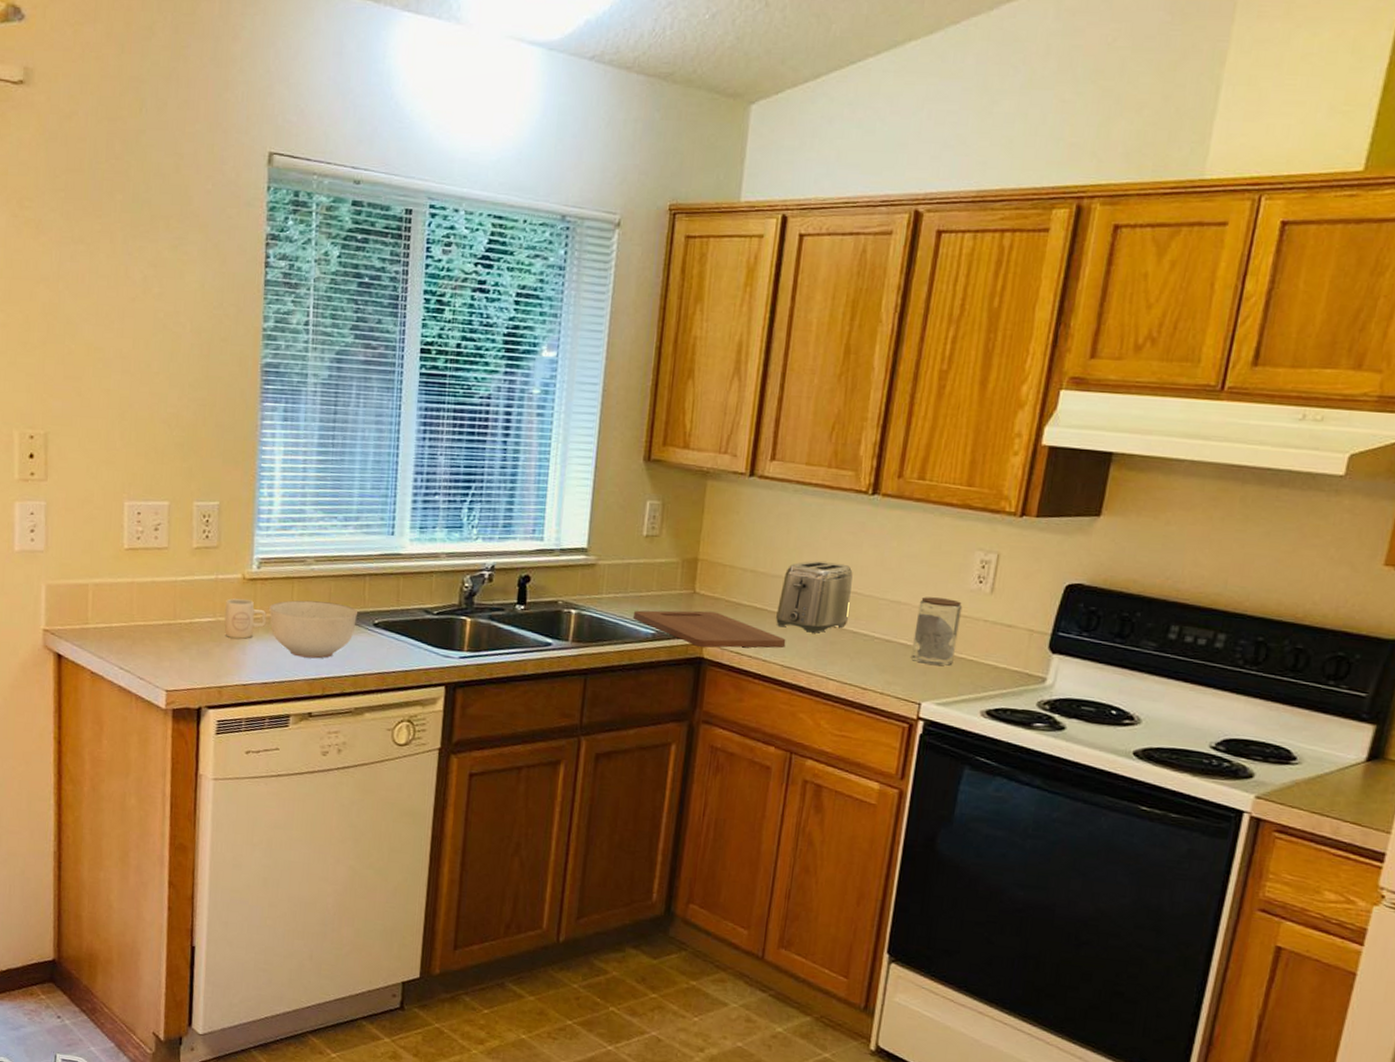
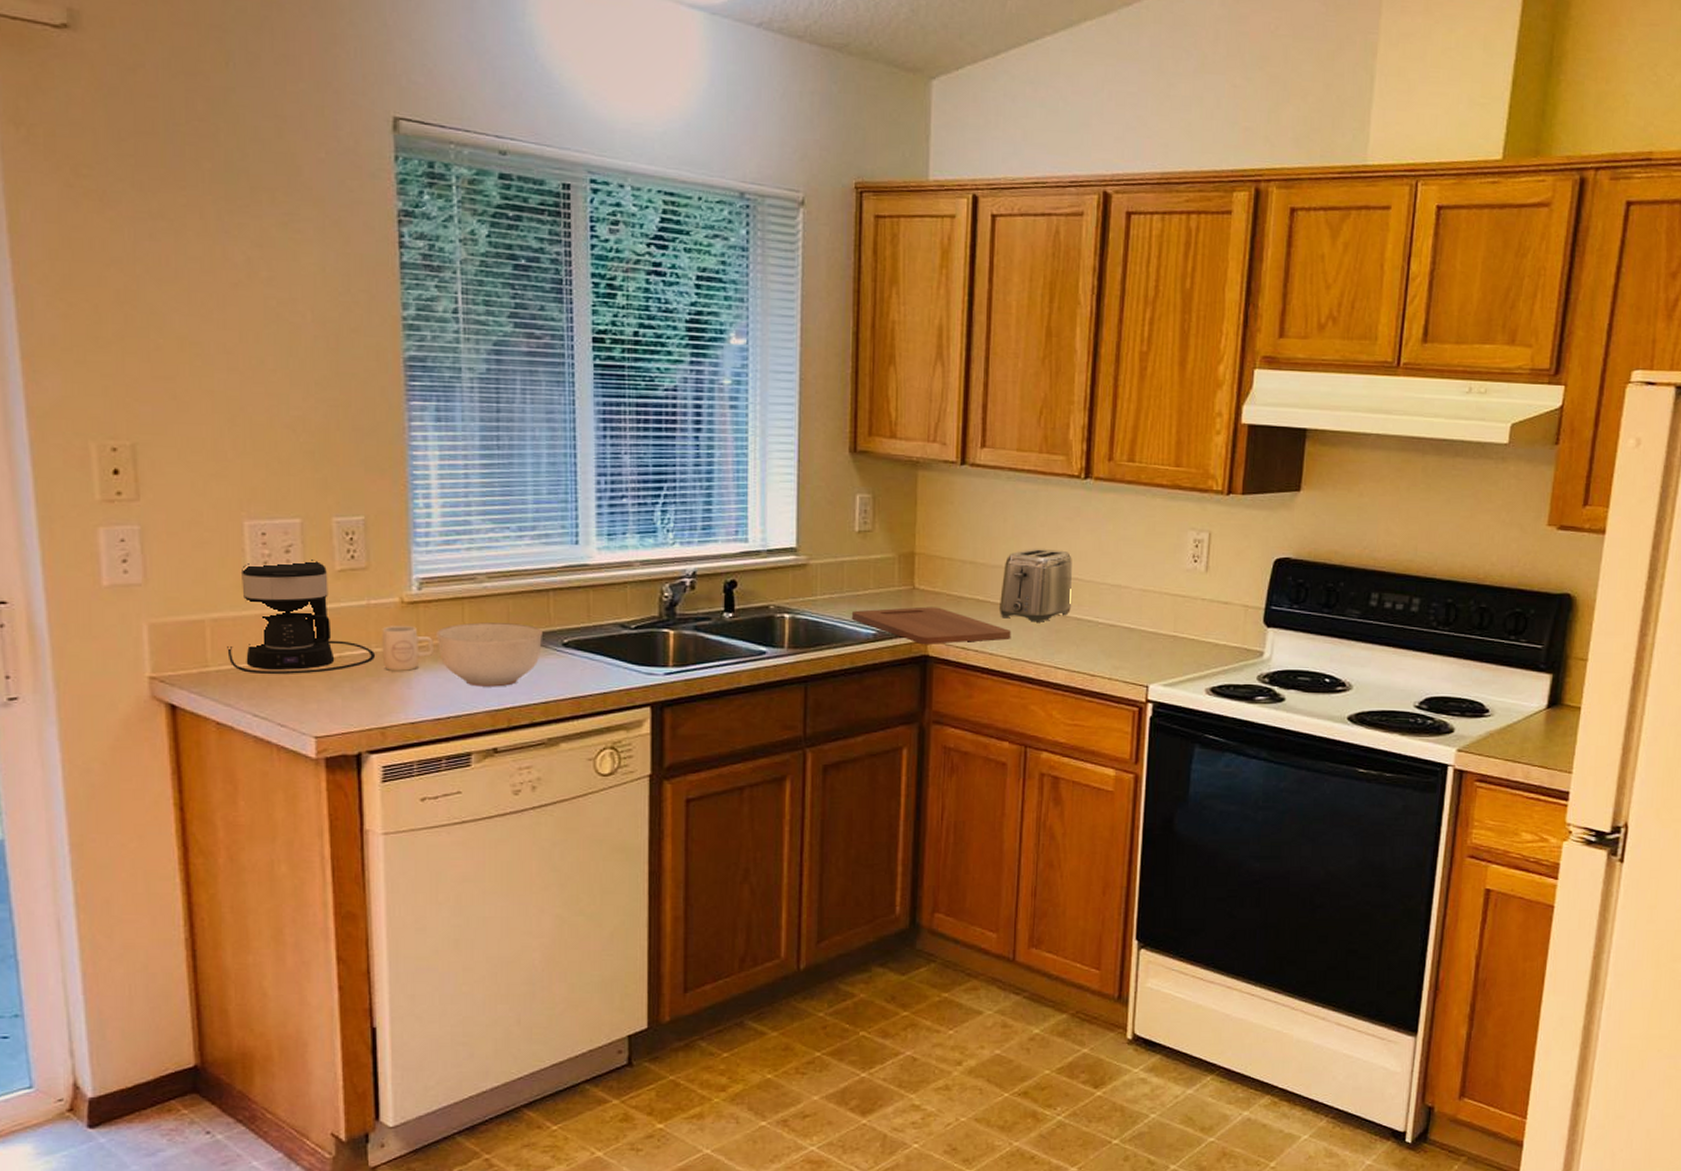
coffee maker: none [103,537,218,636] -> present [227,560,375,674]
jar: present [910,597,963,666] -> none [1134,579,1180,646]

